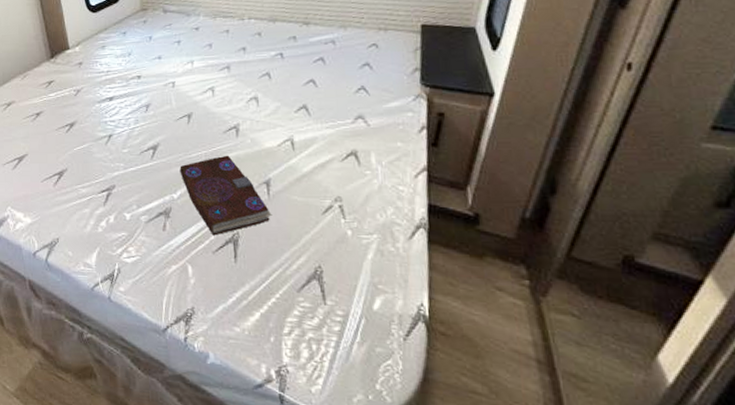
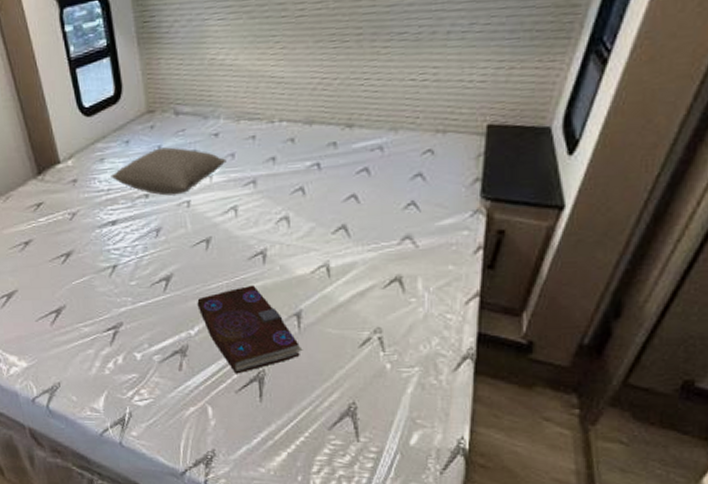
pillow: none [110,38,205,77] -> present [111,147,227,196]

